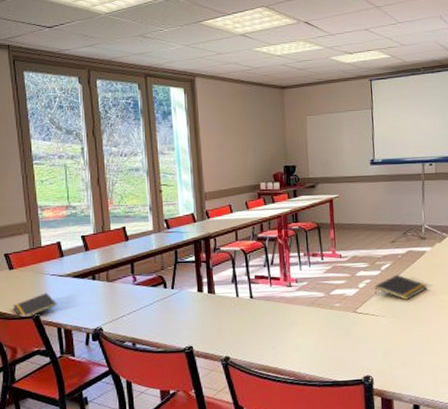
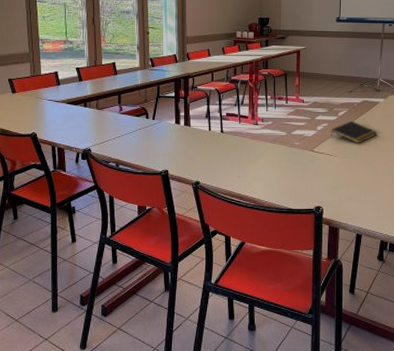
notepad: present [13,292,57,318] -> none [14,115,52,136]

